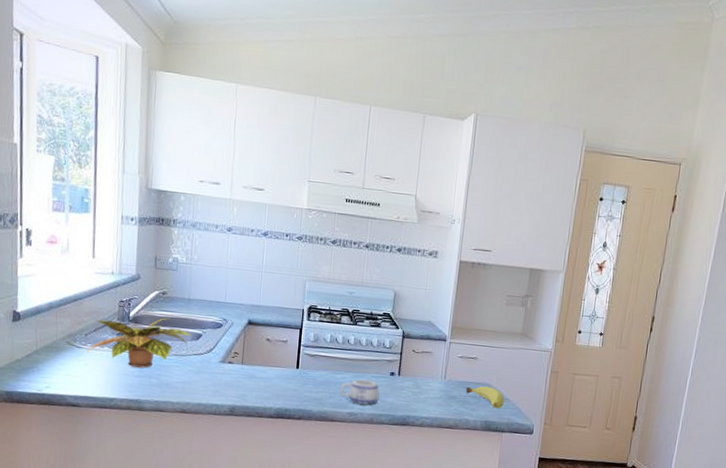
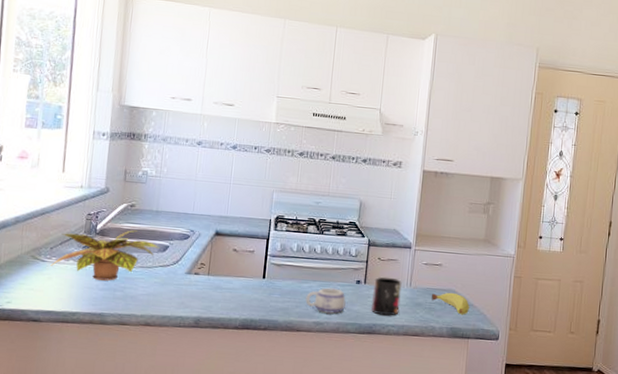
mug: none [404,368,436,408] -> present [371,276,402,316]

